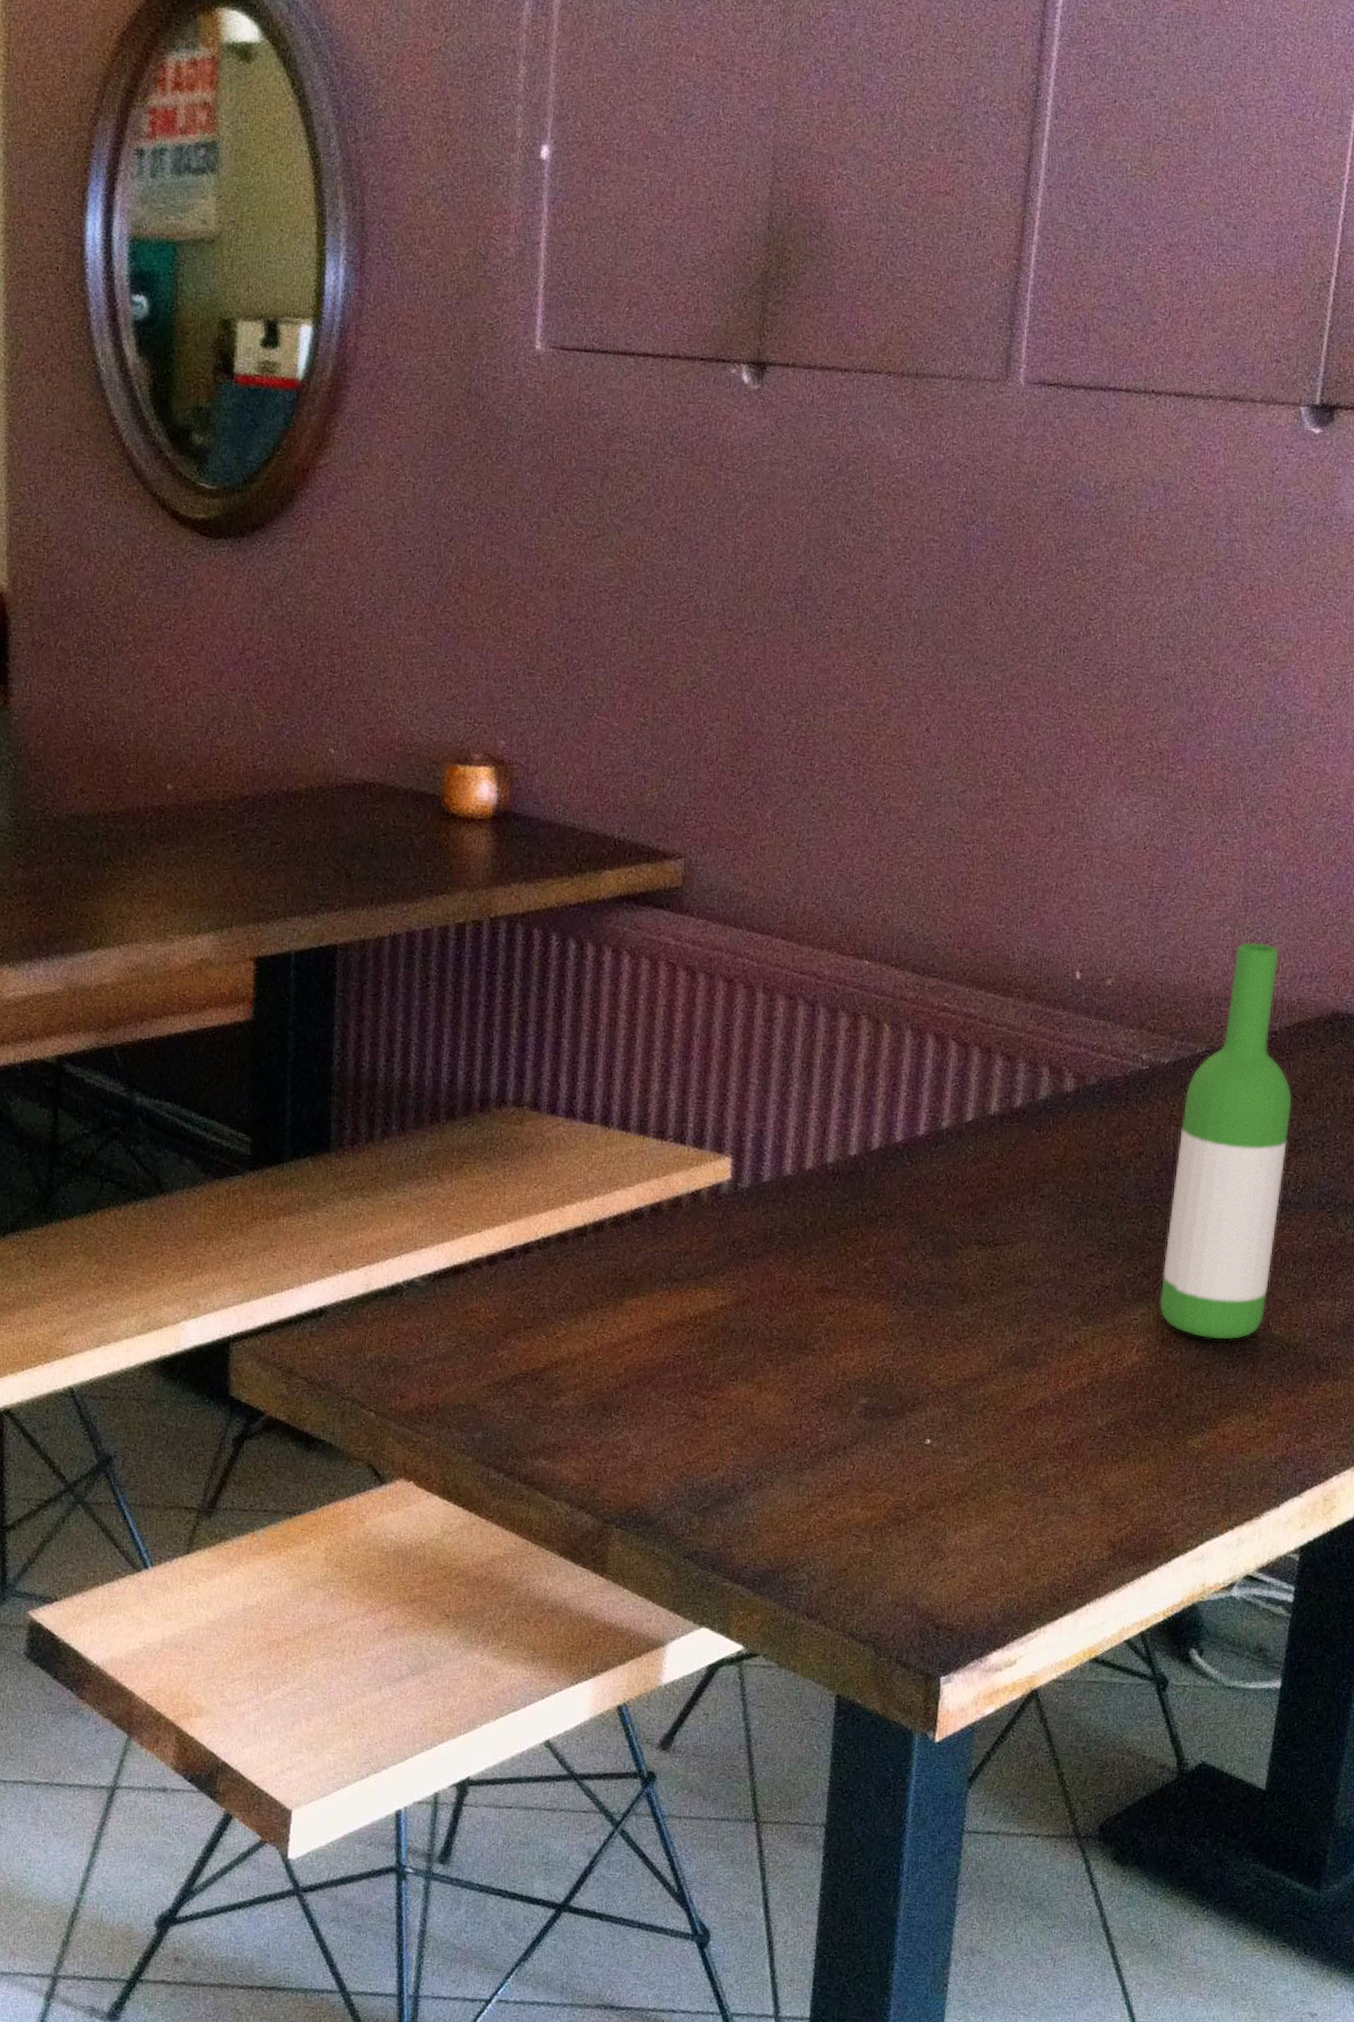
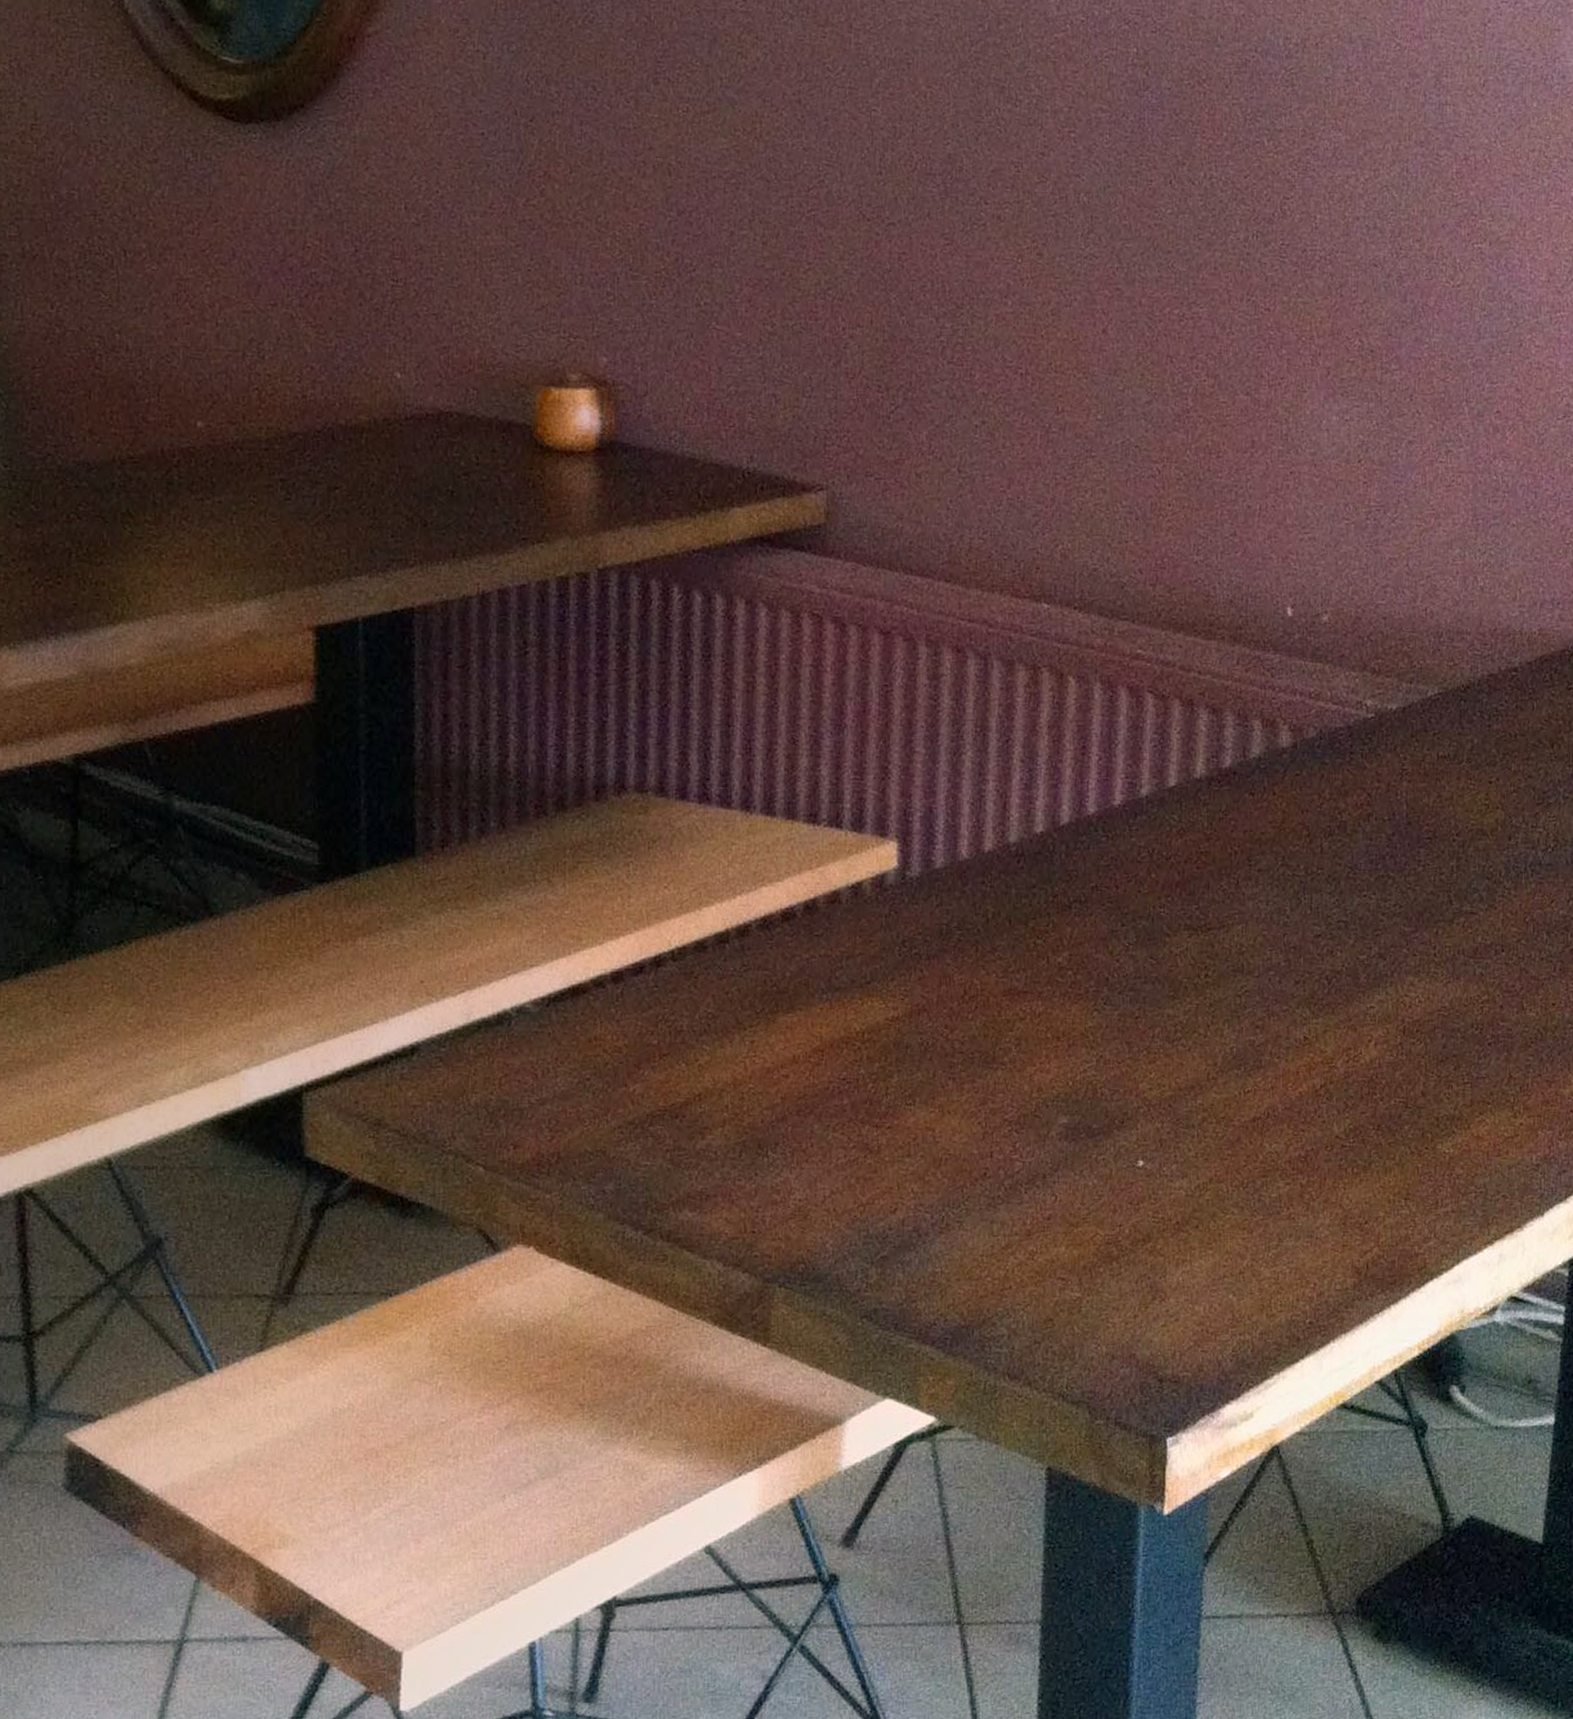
wine bottle: present [1159,942,1292,1340] -> none [1398,566,1538,1026]

